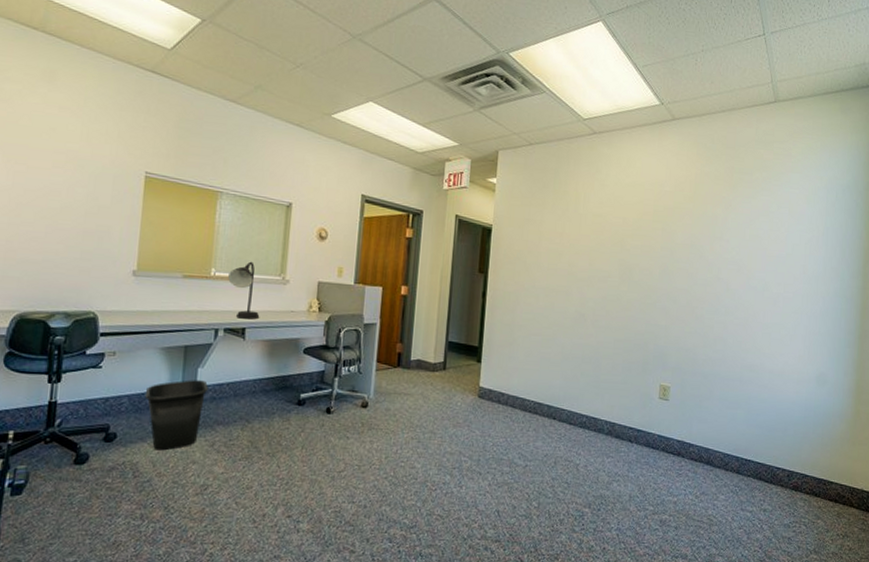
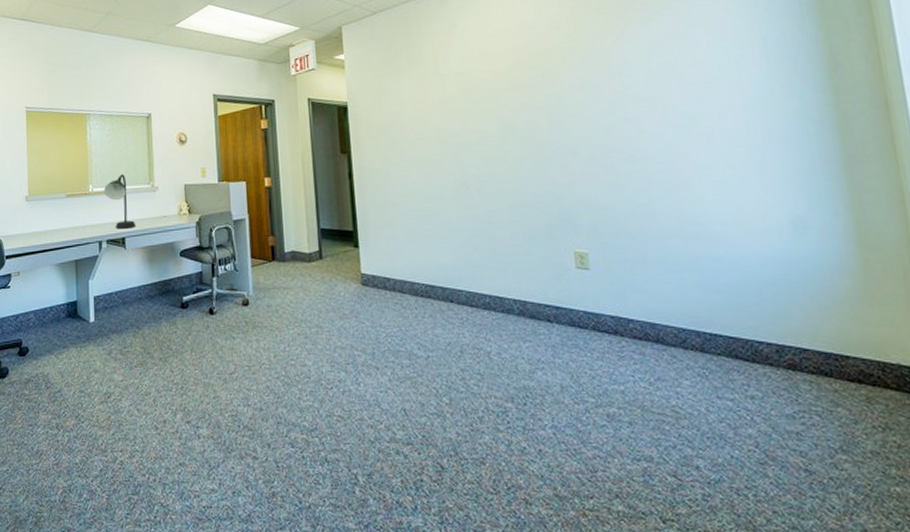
waste bin: present [144,380,209,451] -> none [47,291,100,362]

